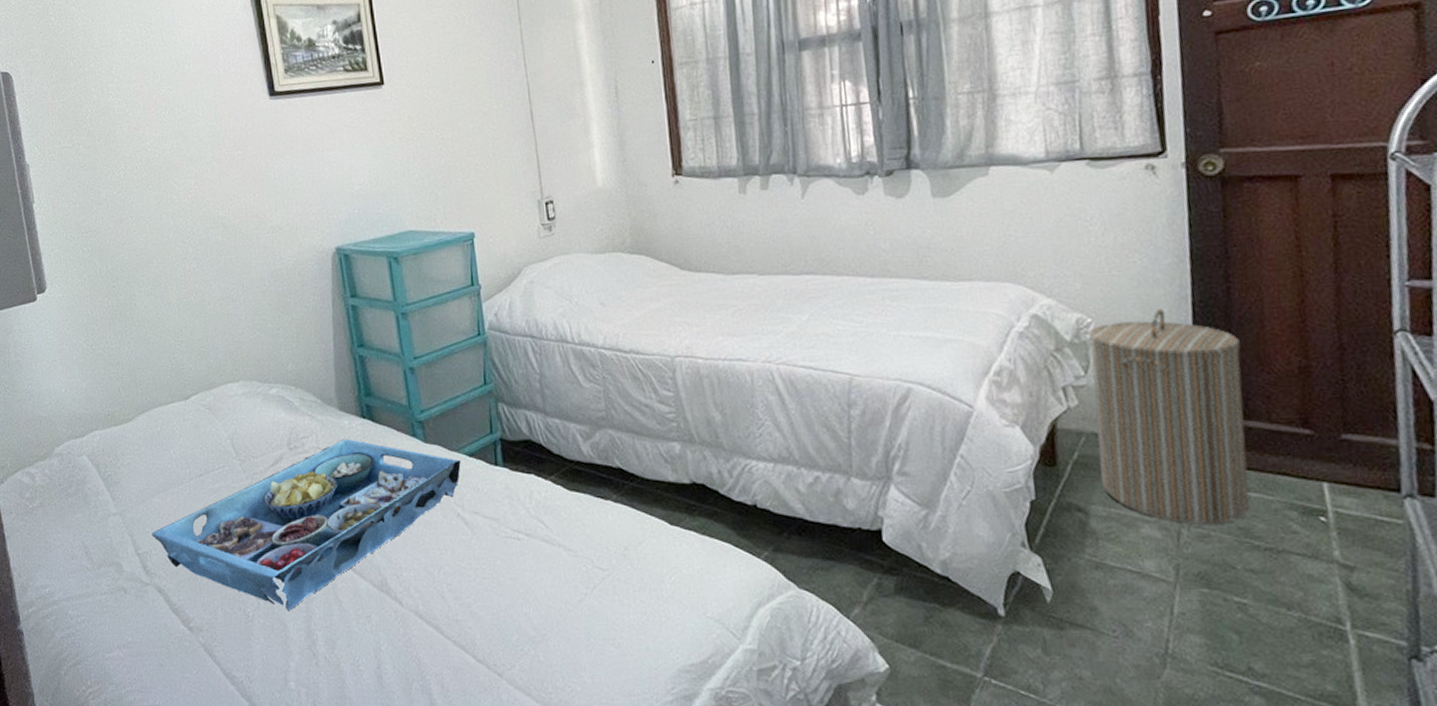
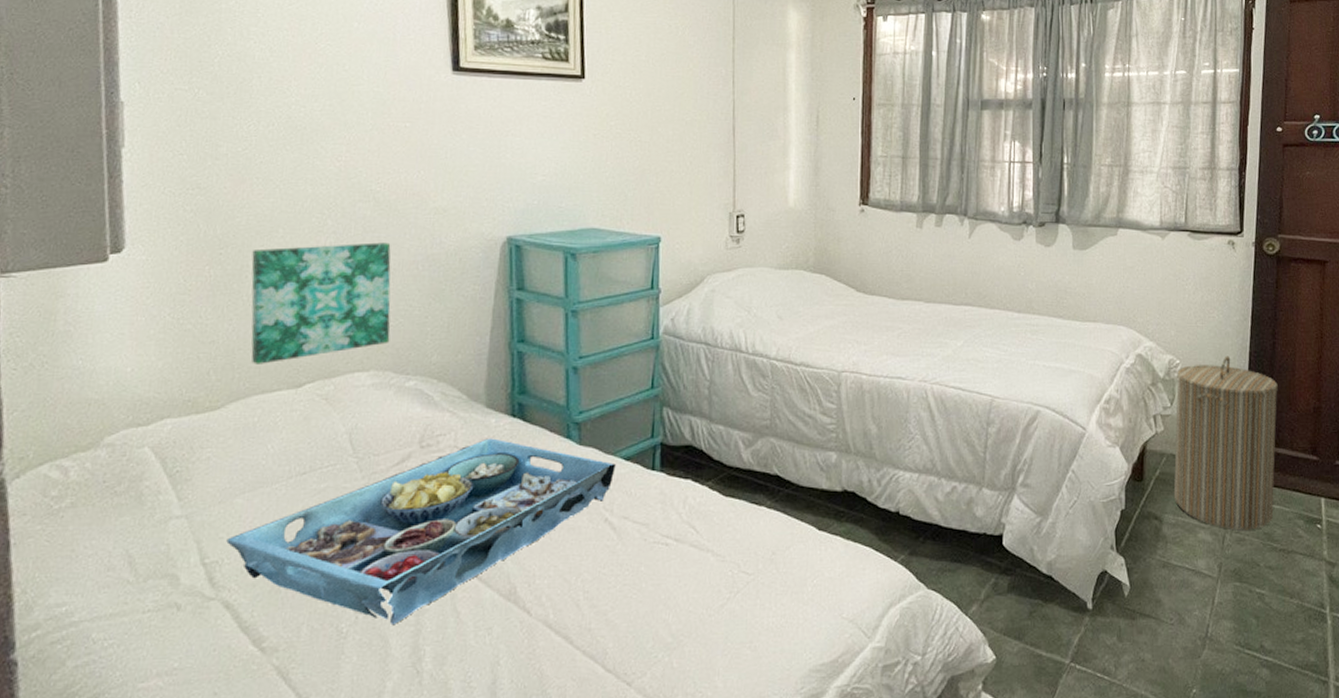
wall art: none [136,263,252,381] -> present [251,242,391,364]

